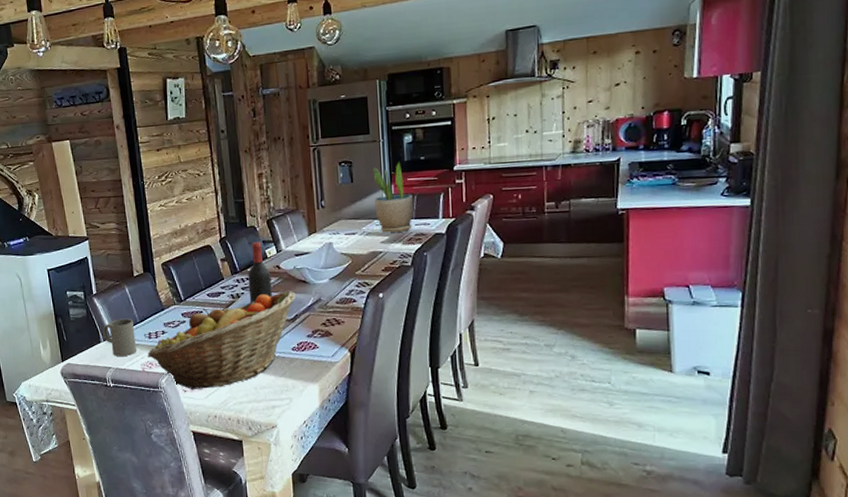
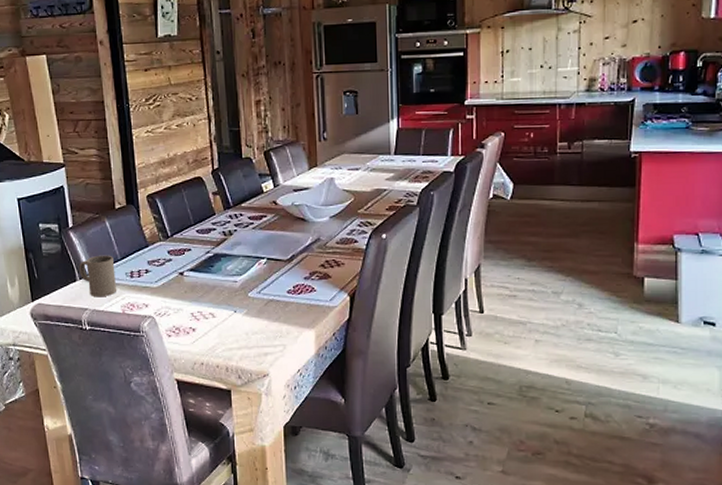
fruit basket: present [148,290,295,390] -> none [129,228,293,335]
wine bottle: present [248,242,272,303] -> none [241,175,267,241]
potted plant: present [374,161,414,233] -> none [380,93,422,169]

